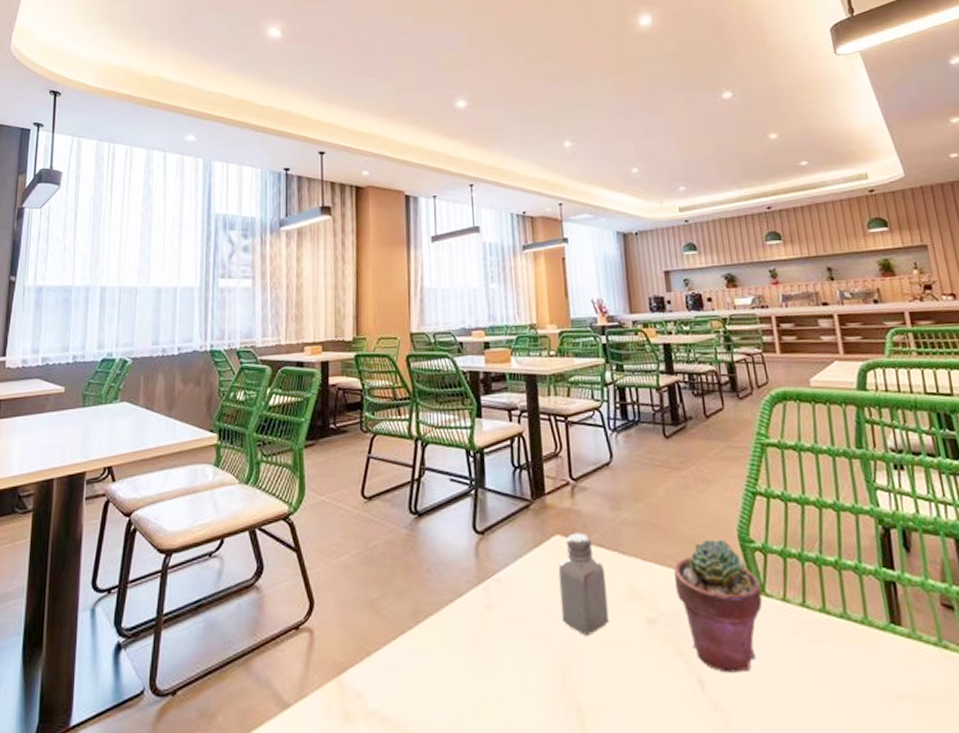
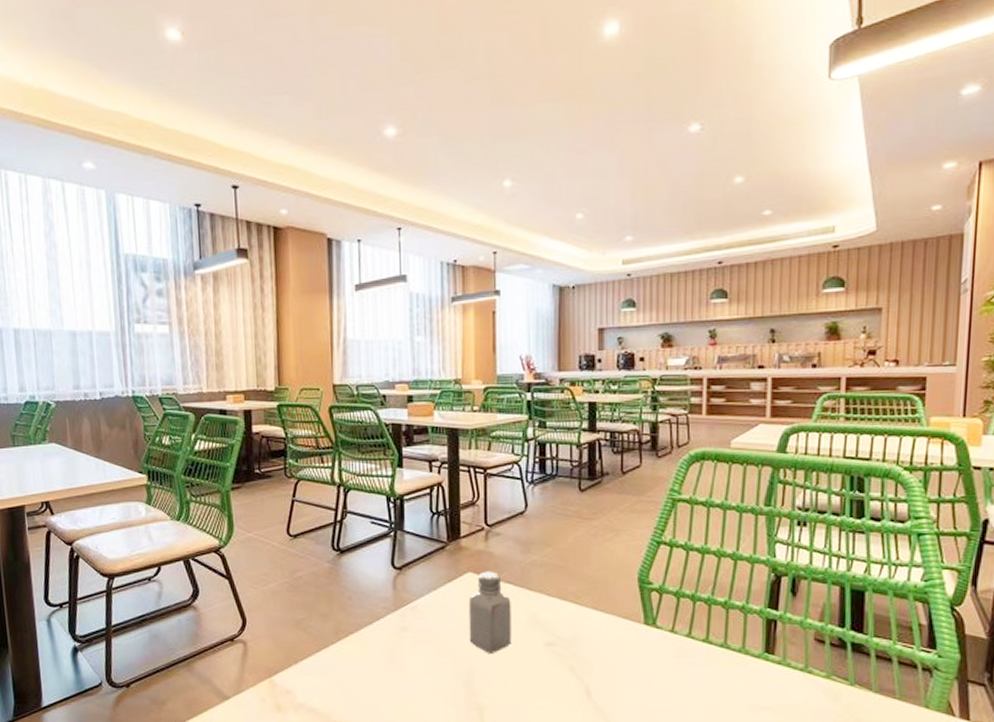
potted succulent: present [673,539,763,673] -> none [574,580,653,686]

